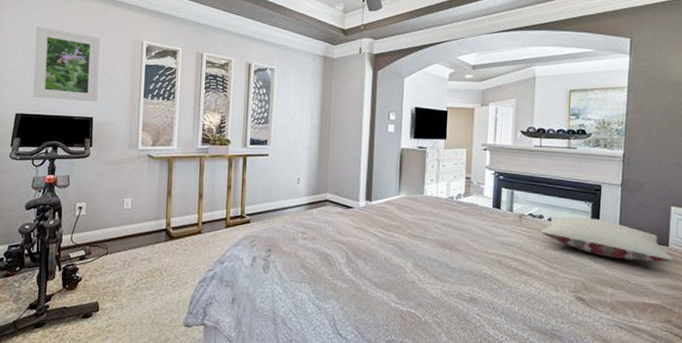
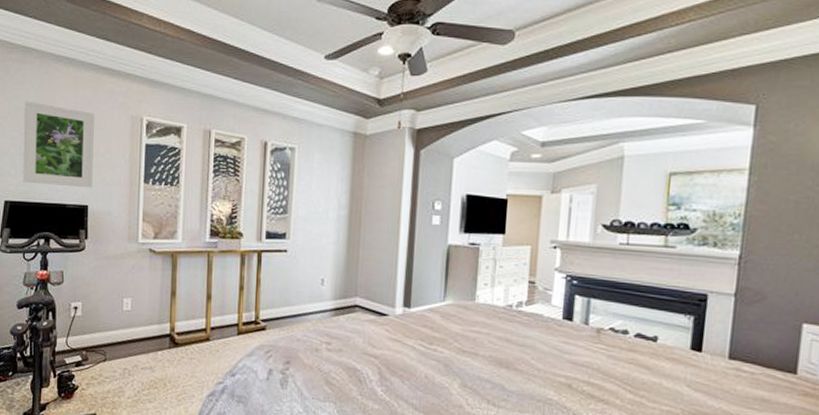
pillow: present [541,216,673,262] -> none [625,331,803,394]

